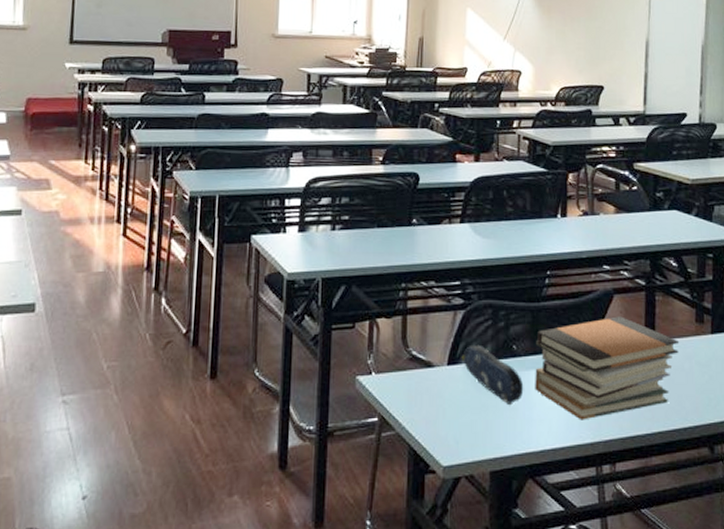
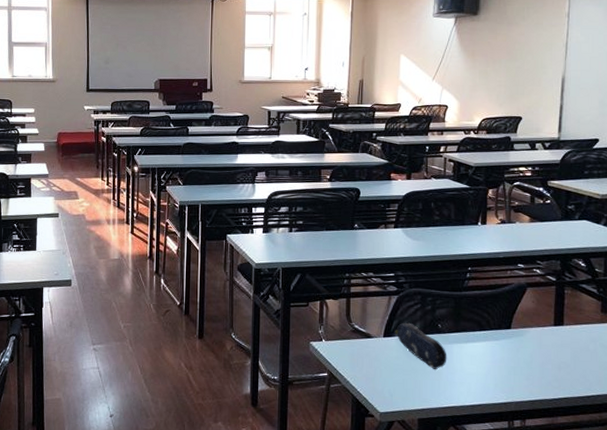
book stack: present [535,316,680,420] -> none [457,305,586,385]

